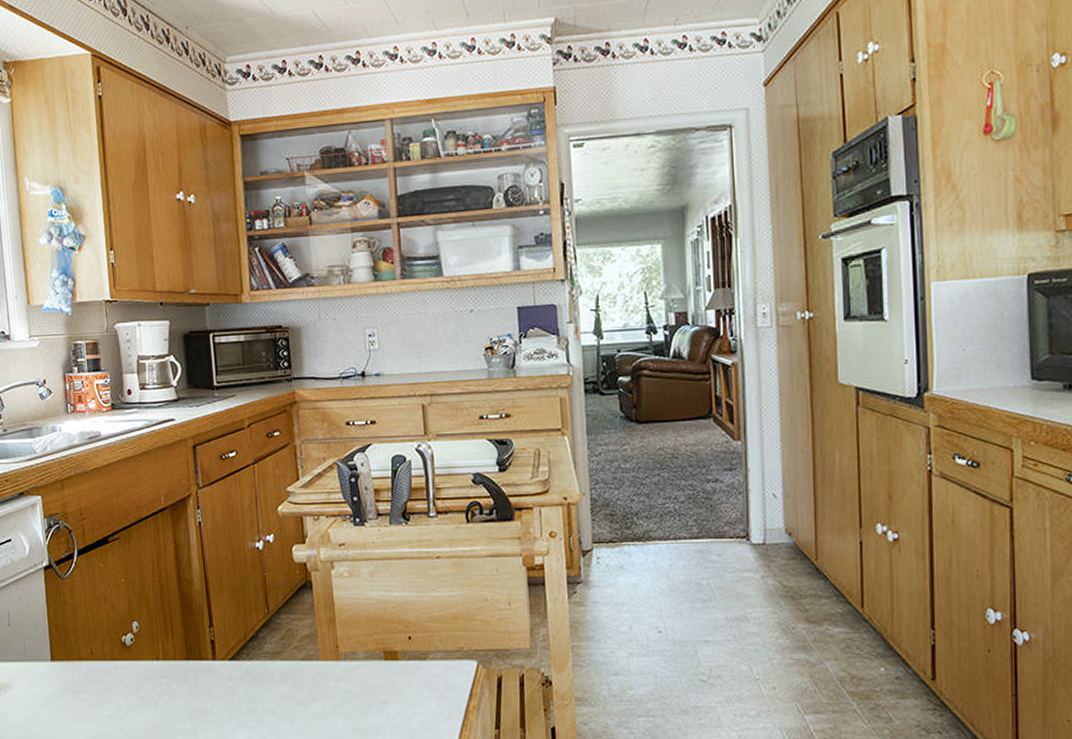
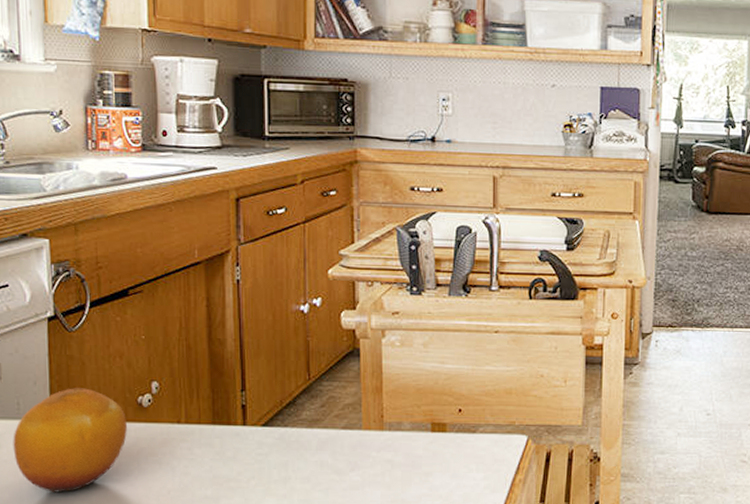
fruit: none [22,630,115,728] -> present [13,388,127,493]

